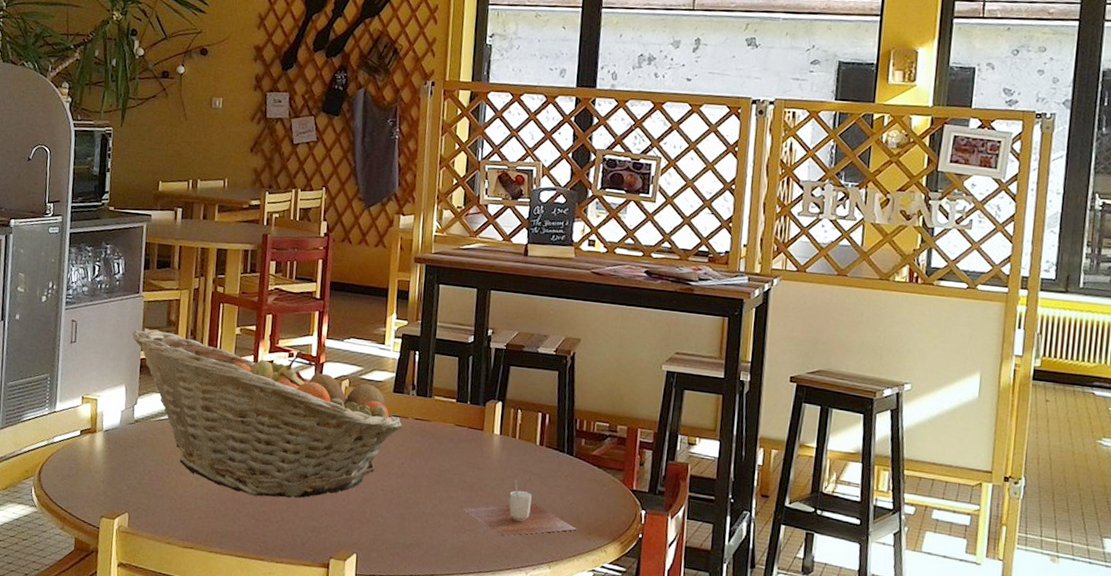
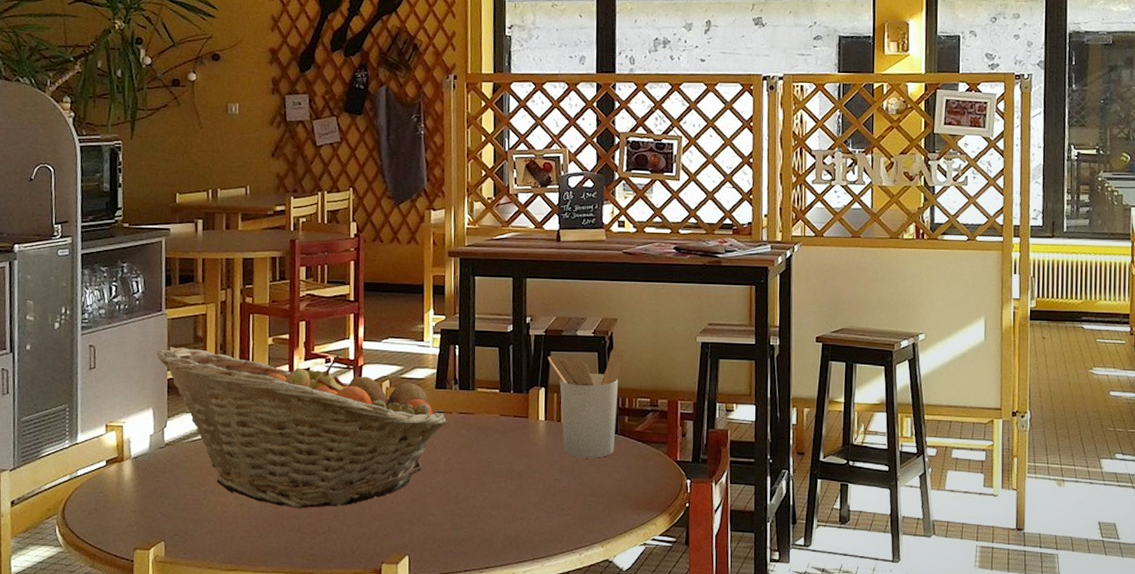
cup: present [463,480,578,536] -> none [514,463,627,520]
utensil holder: none [507,367,587,478] -> present [547,346,626,458]

